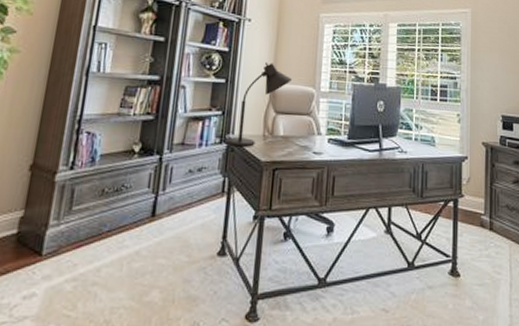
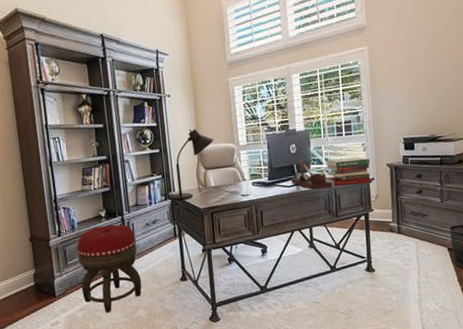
footstool: none [80,164,172,289] -> present [77,224,142,313]
desk organizer: none [374,120,421,161] -> present [291,159,333,190]
books: none [413,126,464,163] -> present [325,157,371,187]

